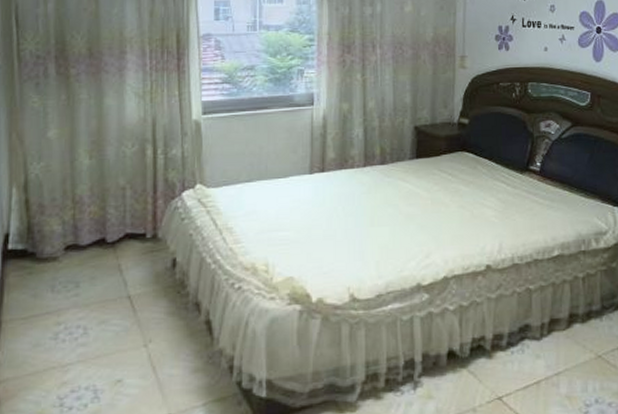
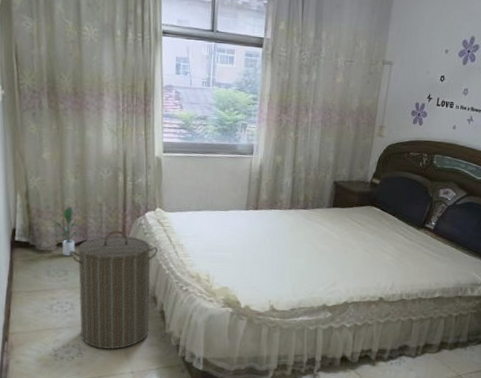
potted plant: none [61,195,95,263] -> present [54,206,79,257]
laundry hamper: none [82,219,201,386] -> present [69,230,159,349]

